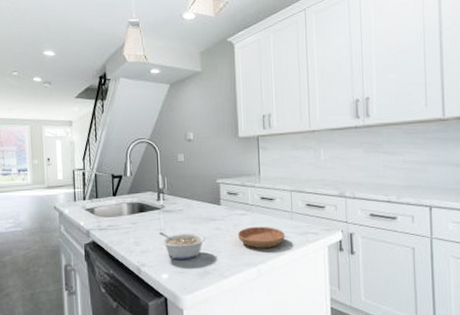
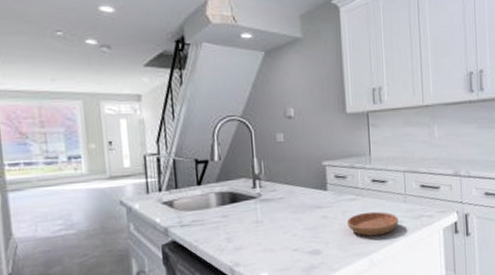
legume: present [159,232,206,260] -> none [256,223,311,255]

